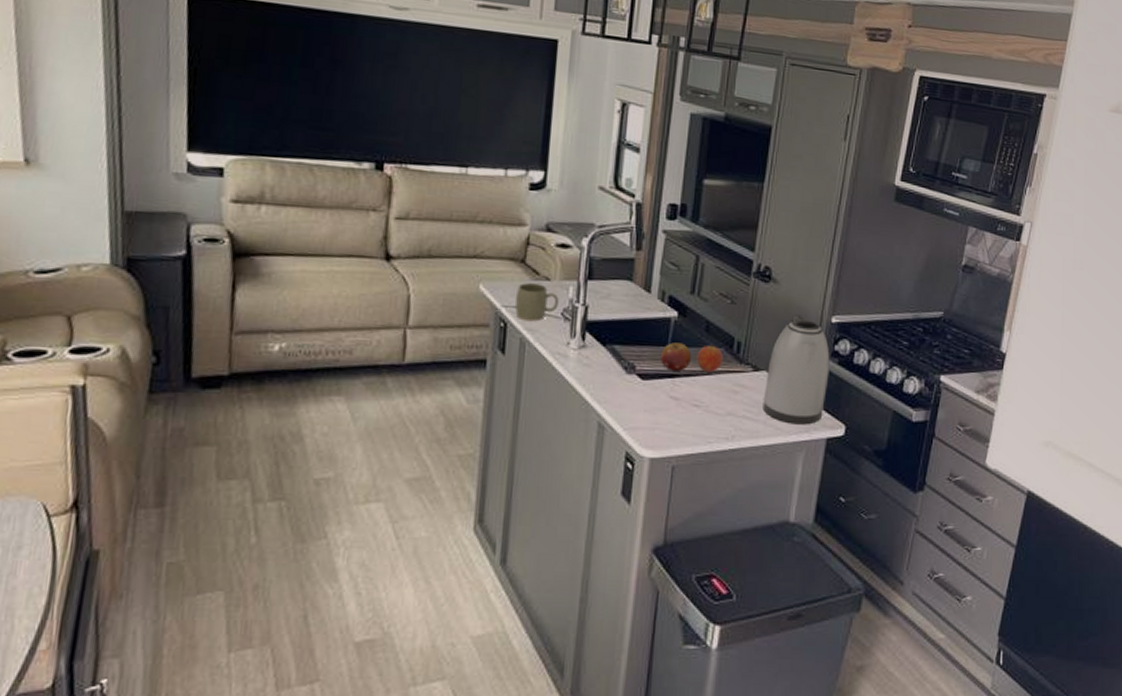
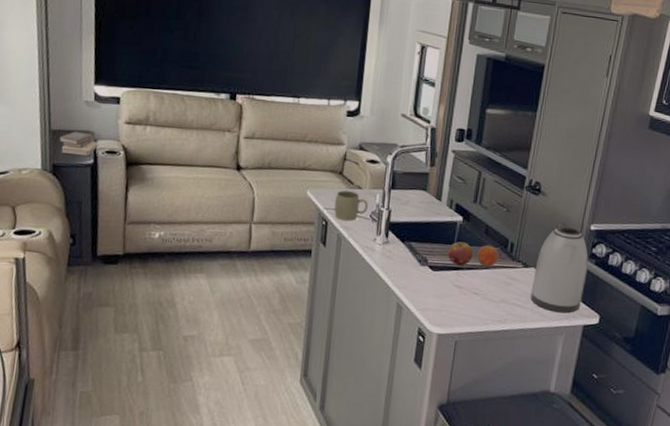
books: none [137,213,193,246] -> present [59,131,98,157]

